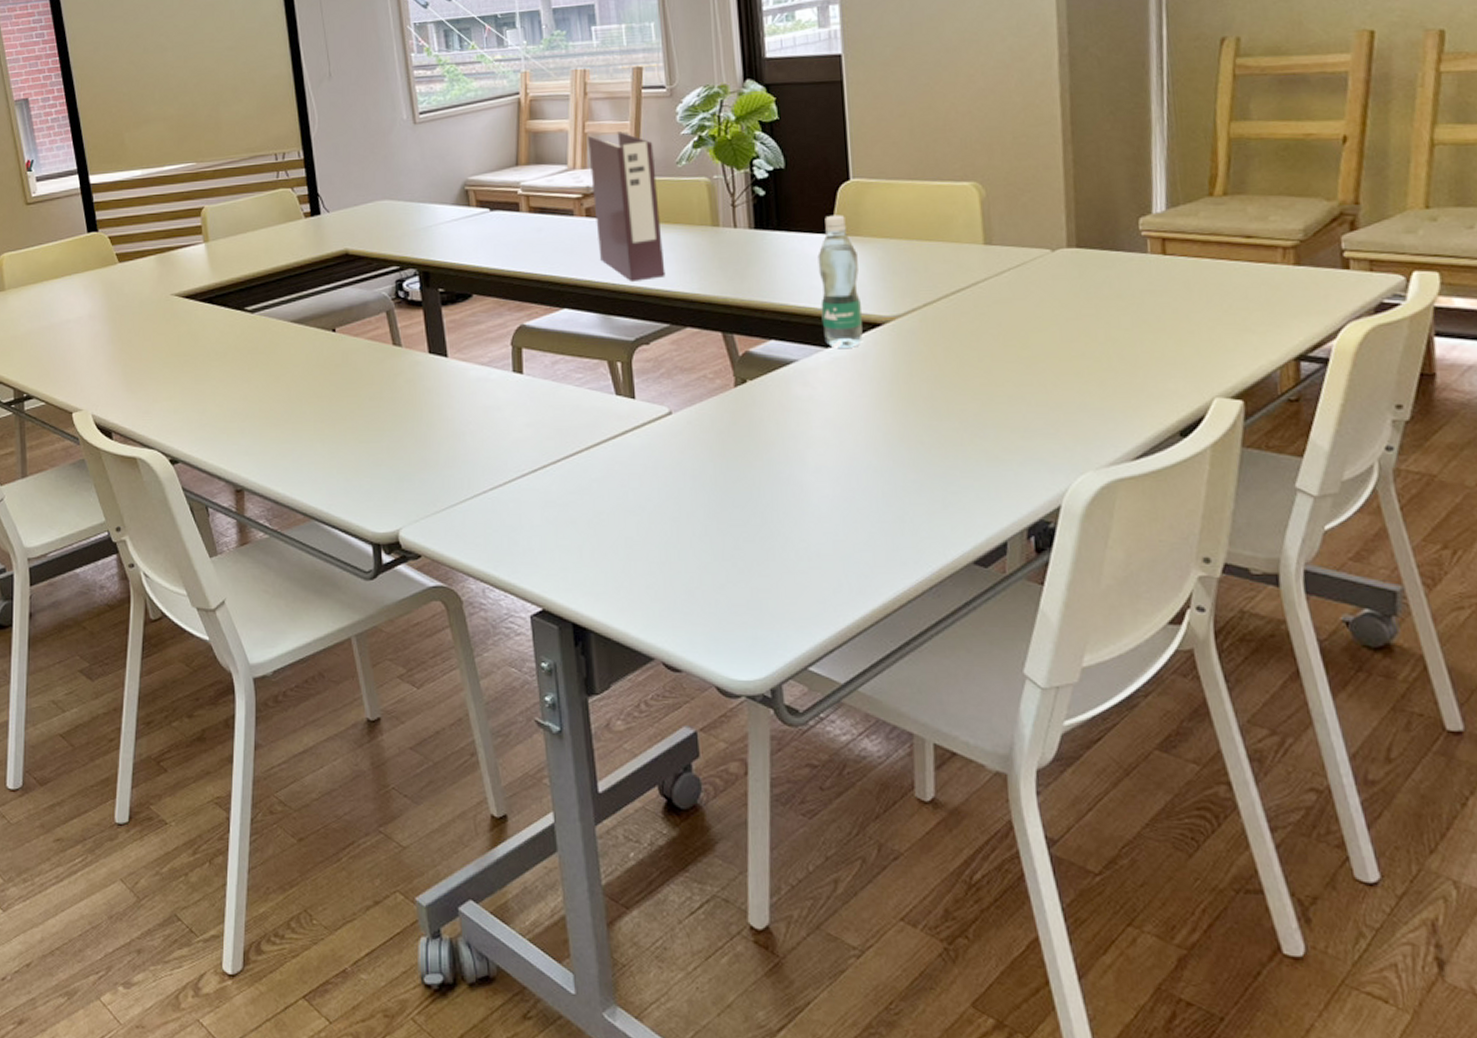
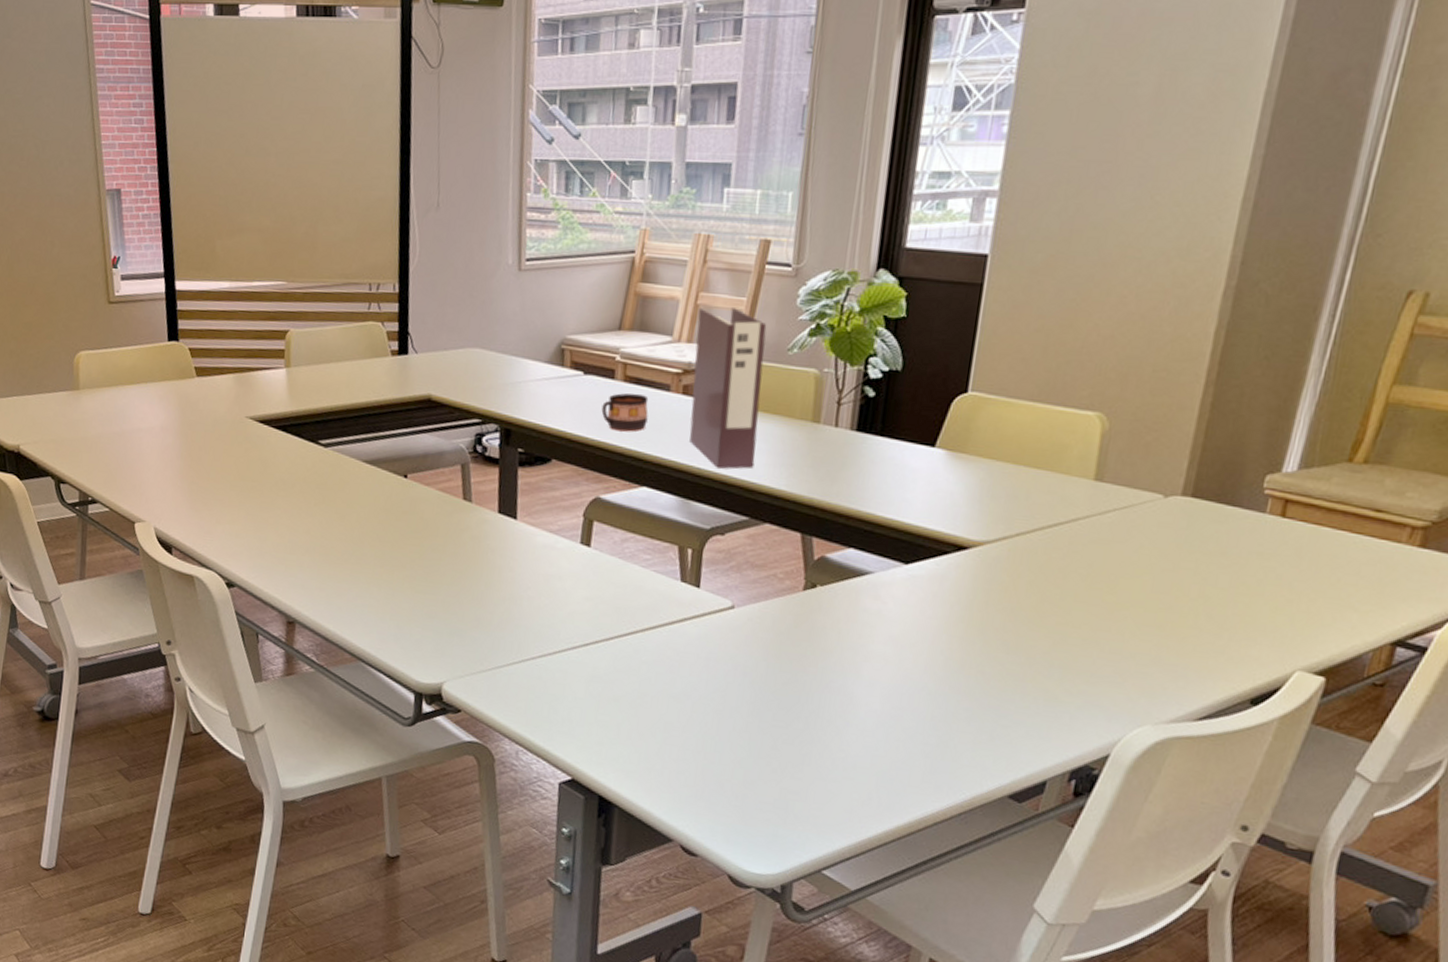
cup: none [512,223,557,260] -> present [601,393,649,432]
bottle: present [817,214,863,348] -> none [905,427,959,568]

